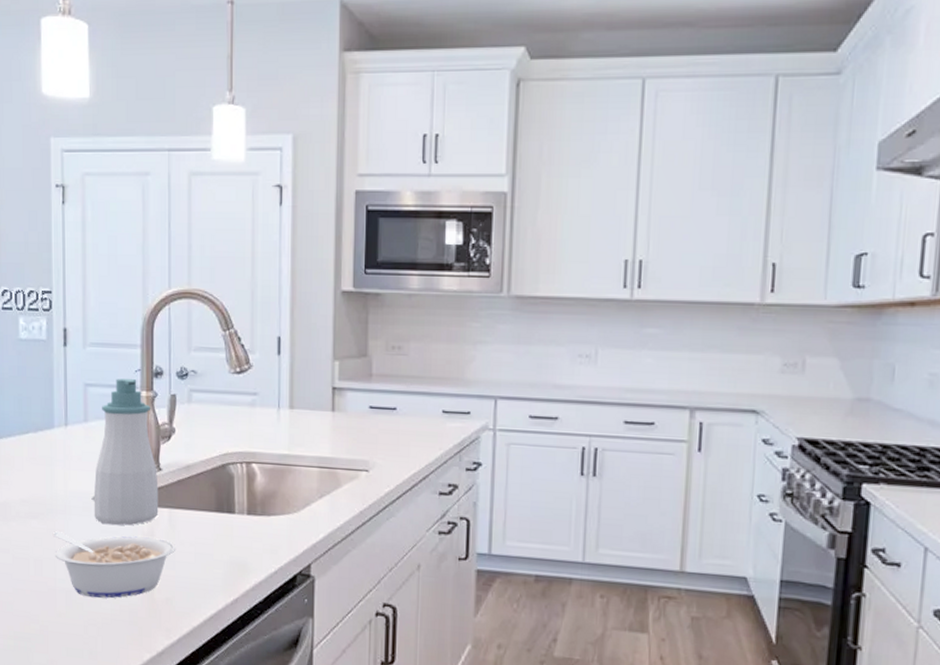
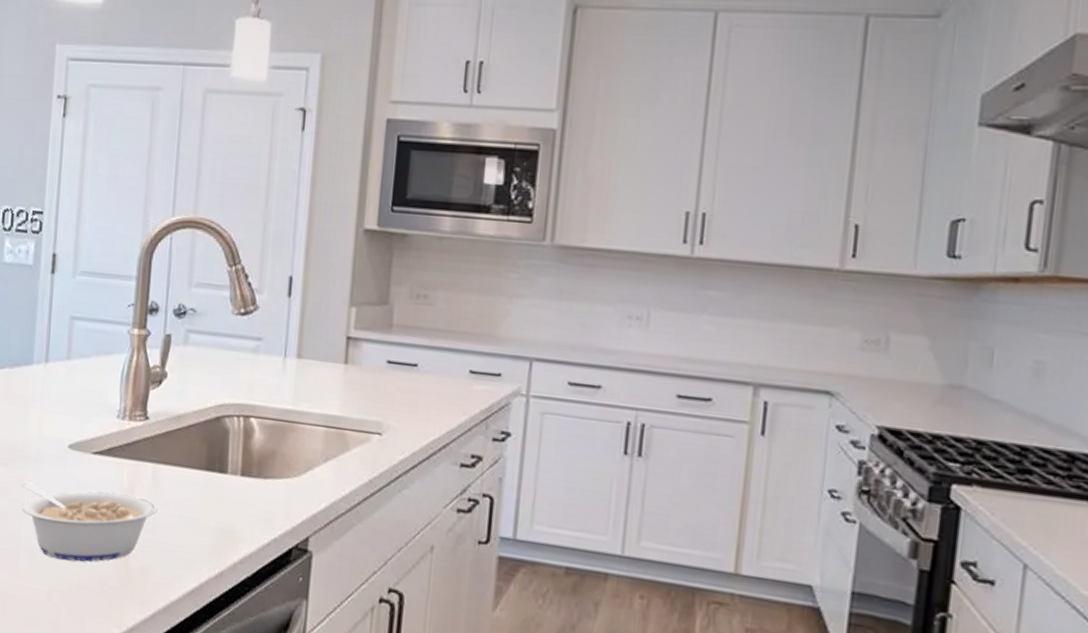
soap bottle: present [93,378,159,526] -> none [69,313,144,480]

